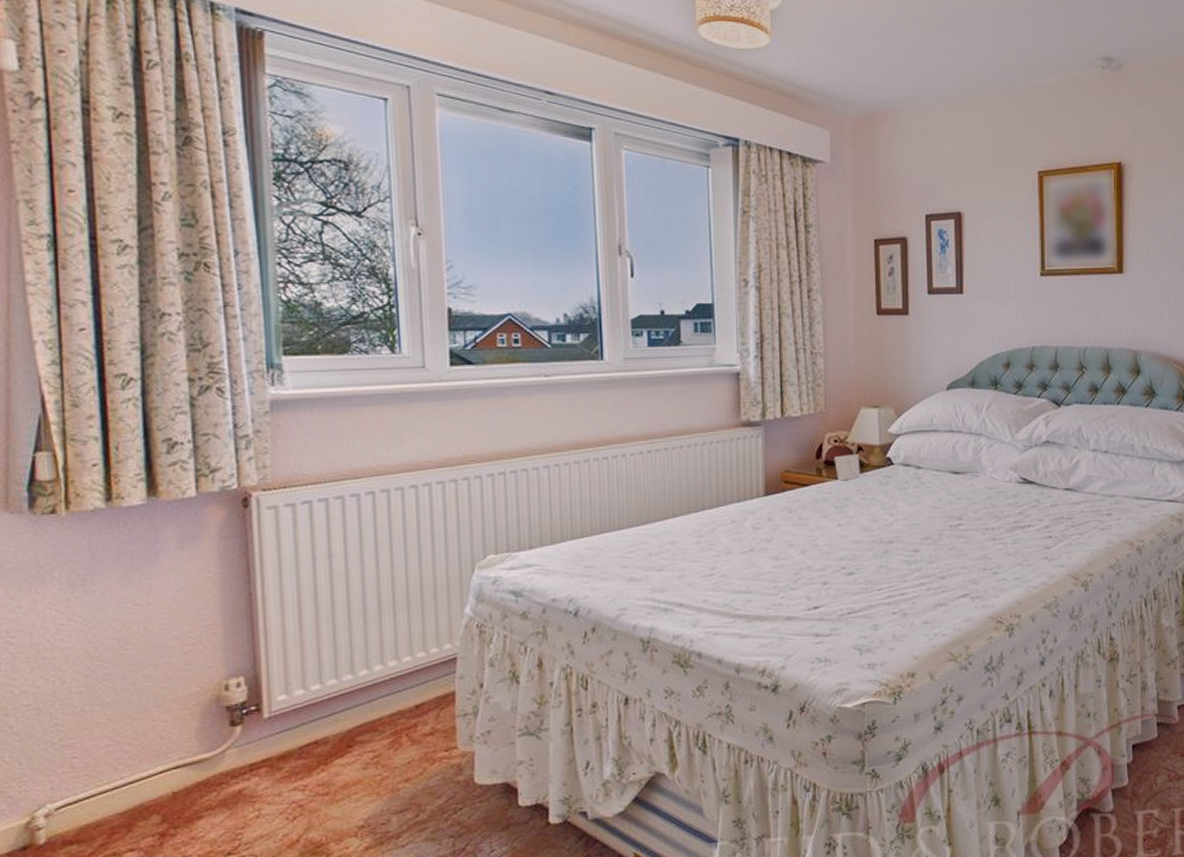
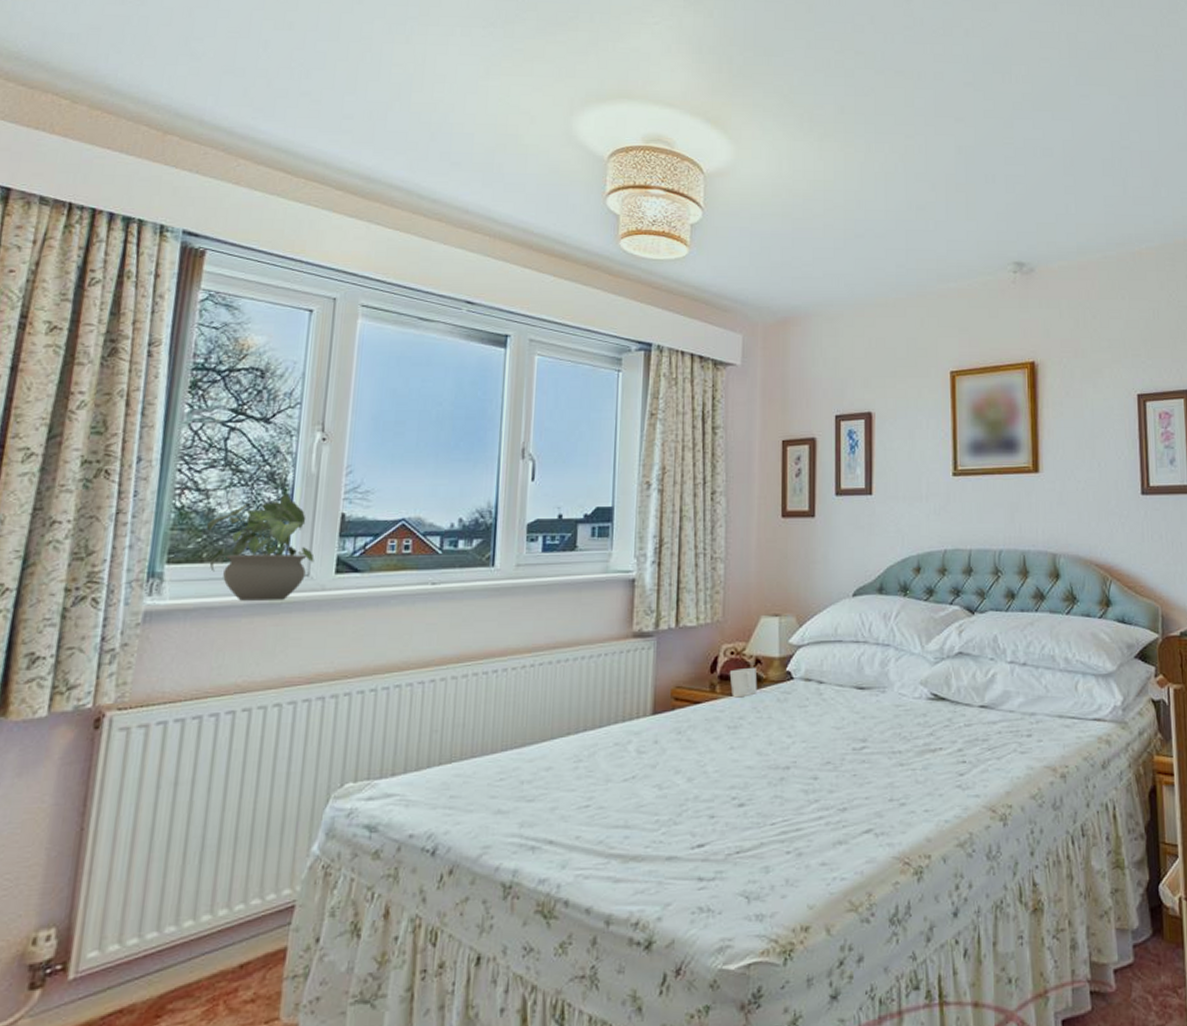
potted plant: none [317,288,428,391] -> present [207,493,315,601]

